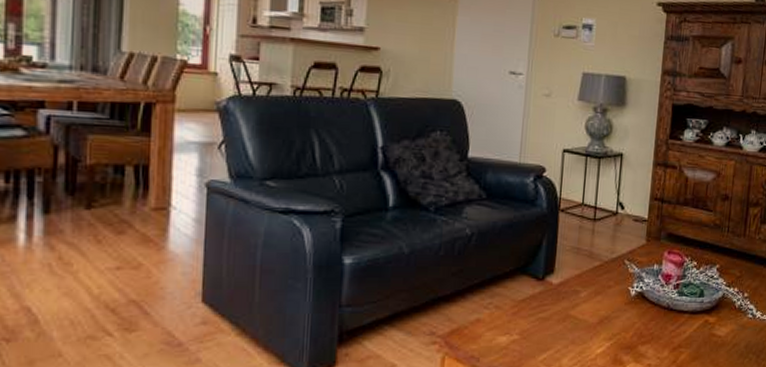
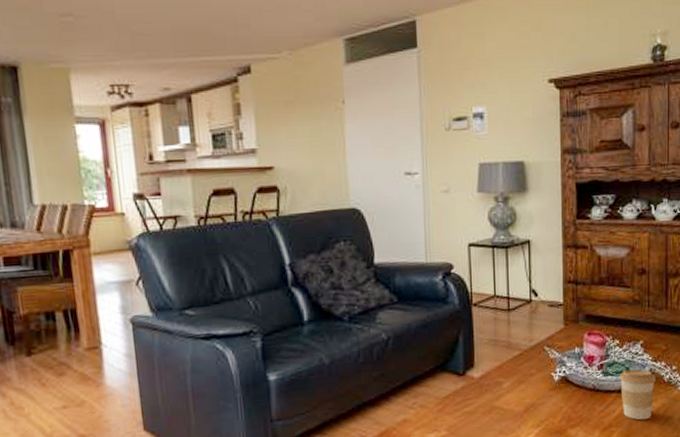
coffee cup: none [693,293,728,344] -> present [619,369,656,420]

